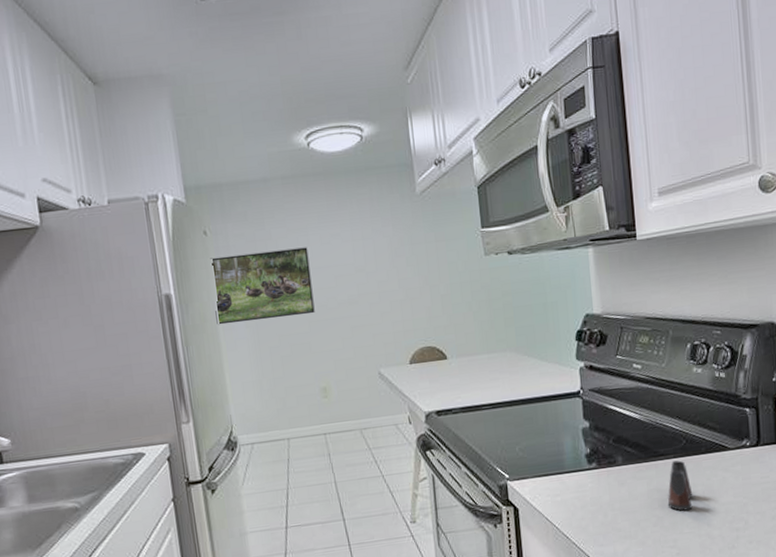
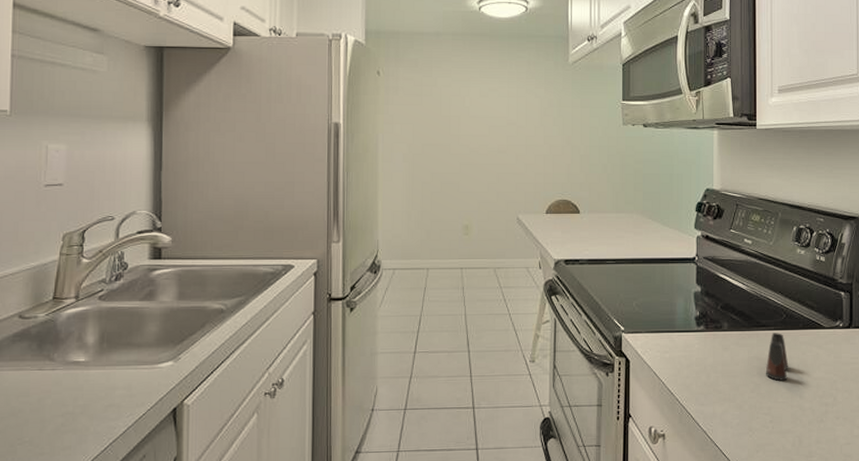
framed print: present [210,247,315,325] -> none [377,95,468,157]

